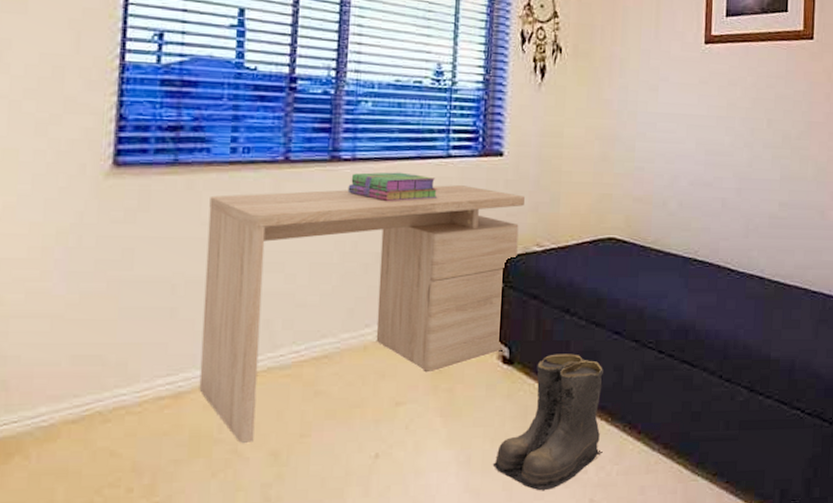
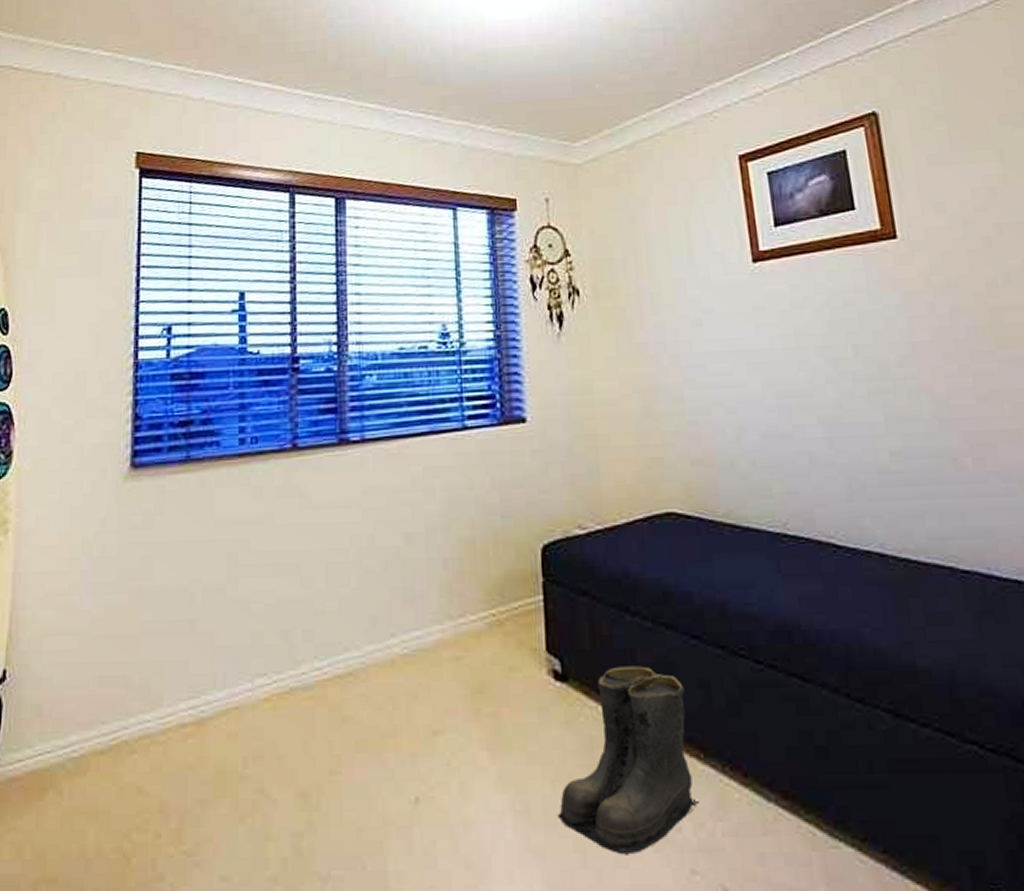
desk: present [199,185,525,444] -> none [221,460,557,782]
stack of books: present [347,172,438,201] -> none [359,451,457,486]

